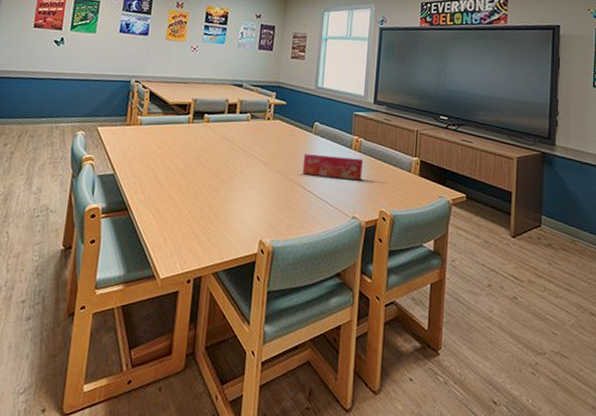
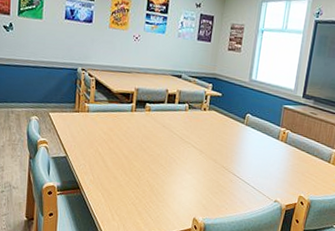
tissue box: present [302,154,363,180] -> none [233,143,288,168]

